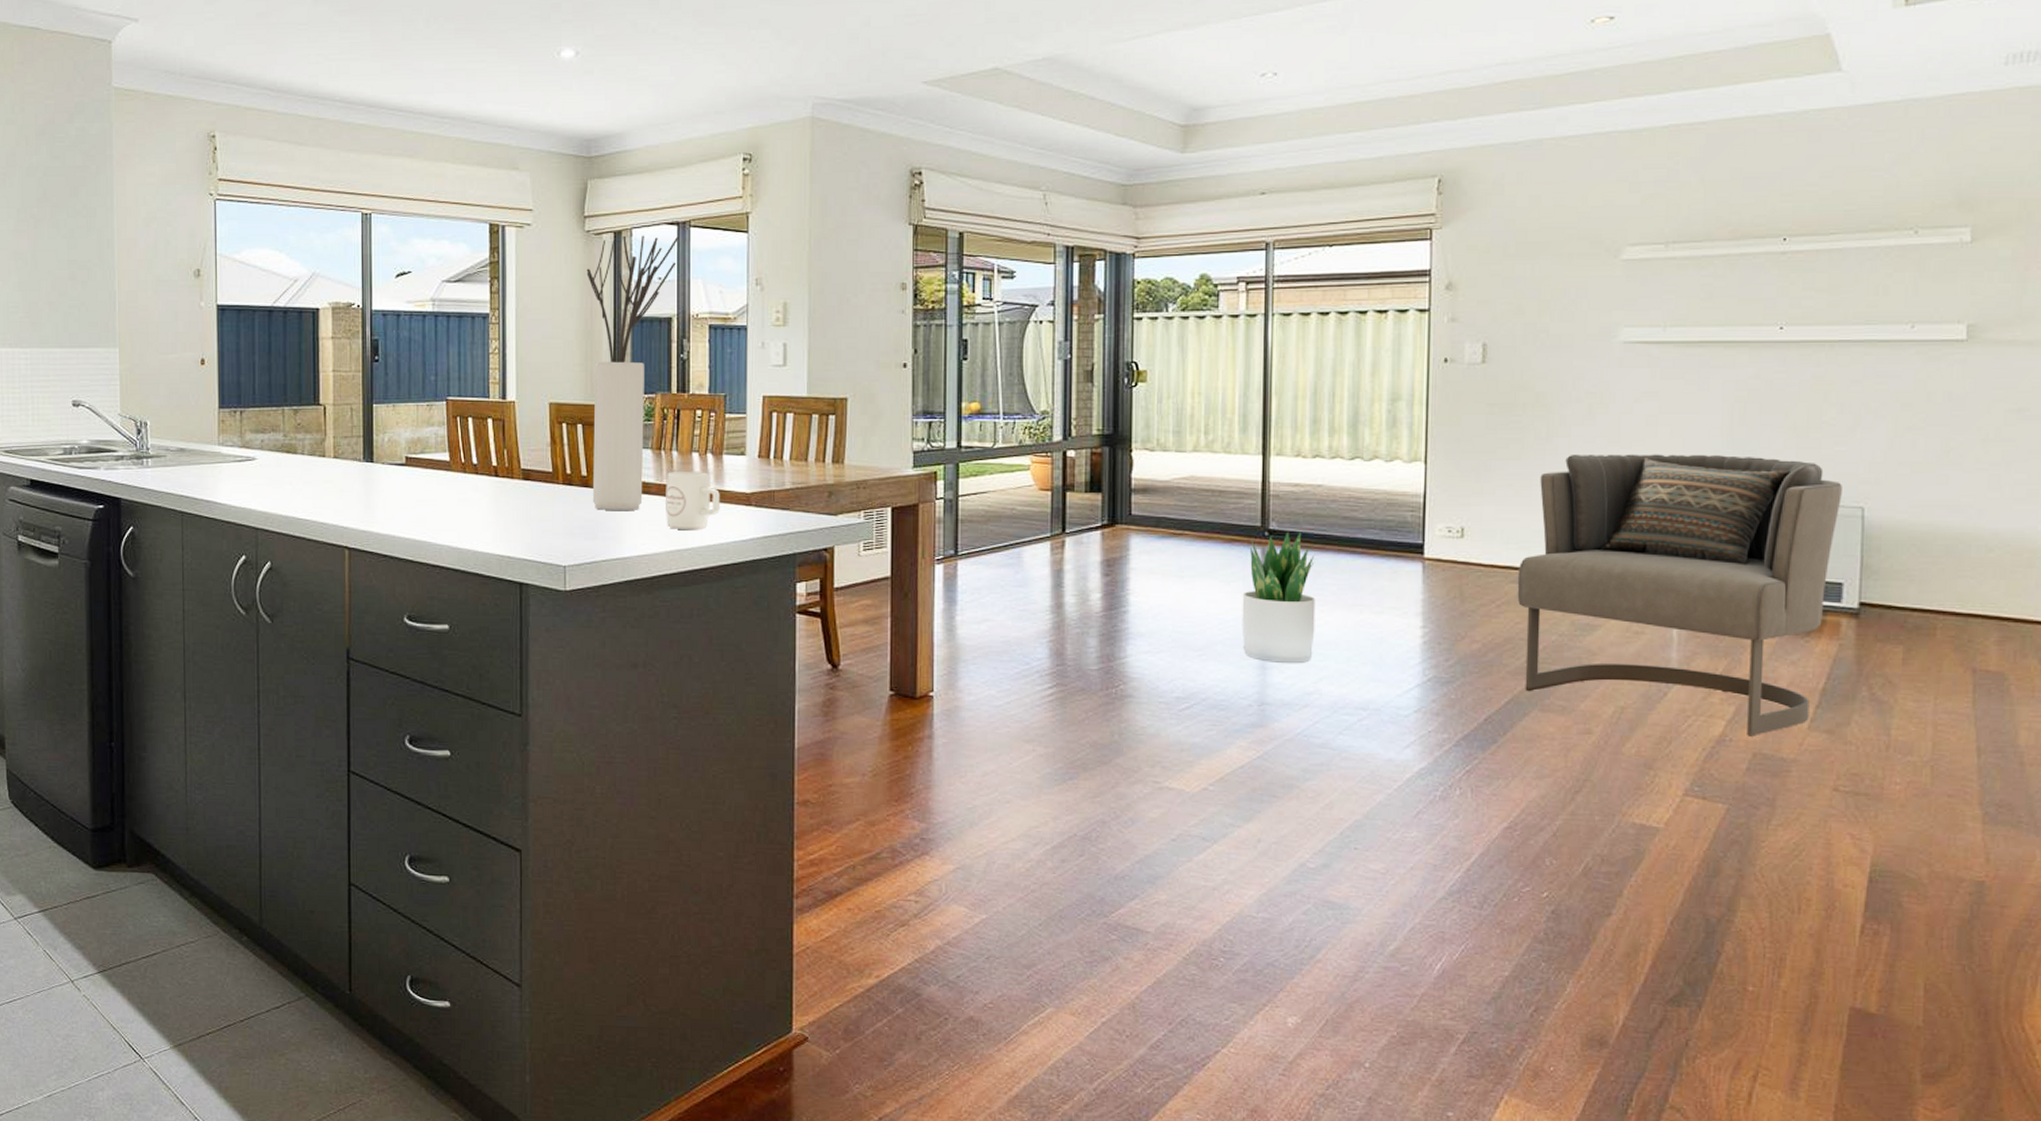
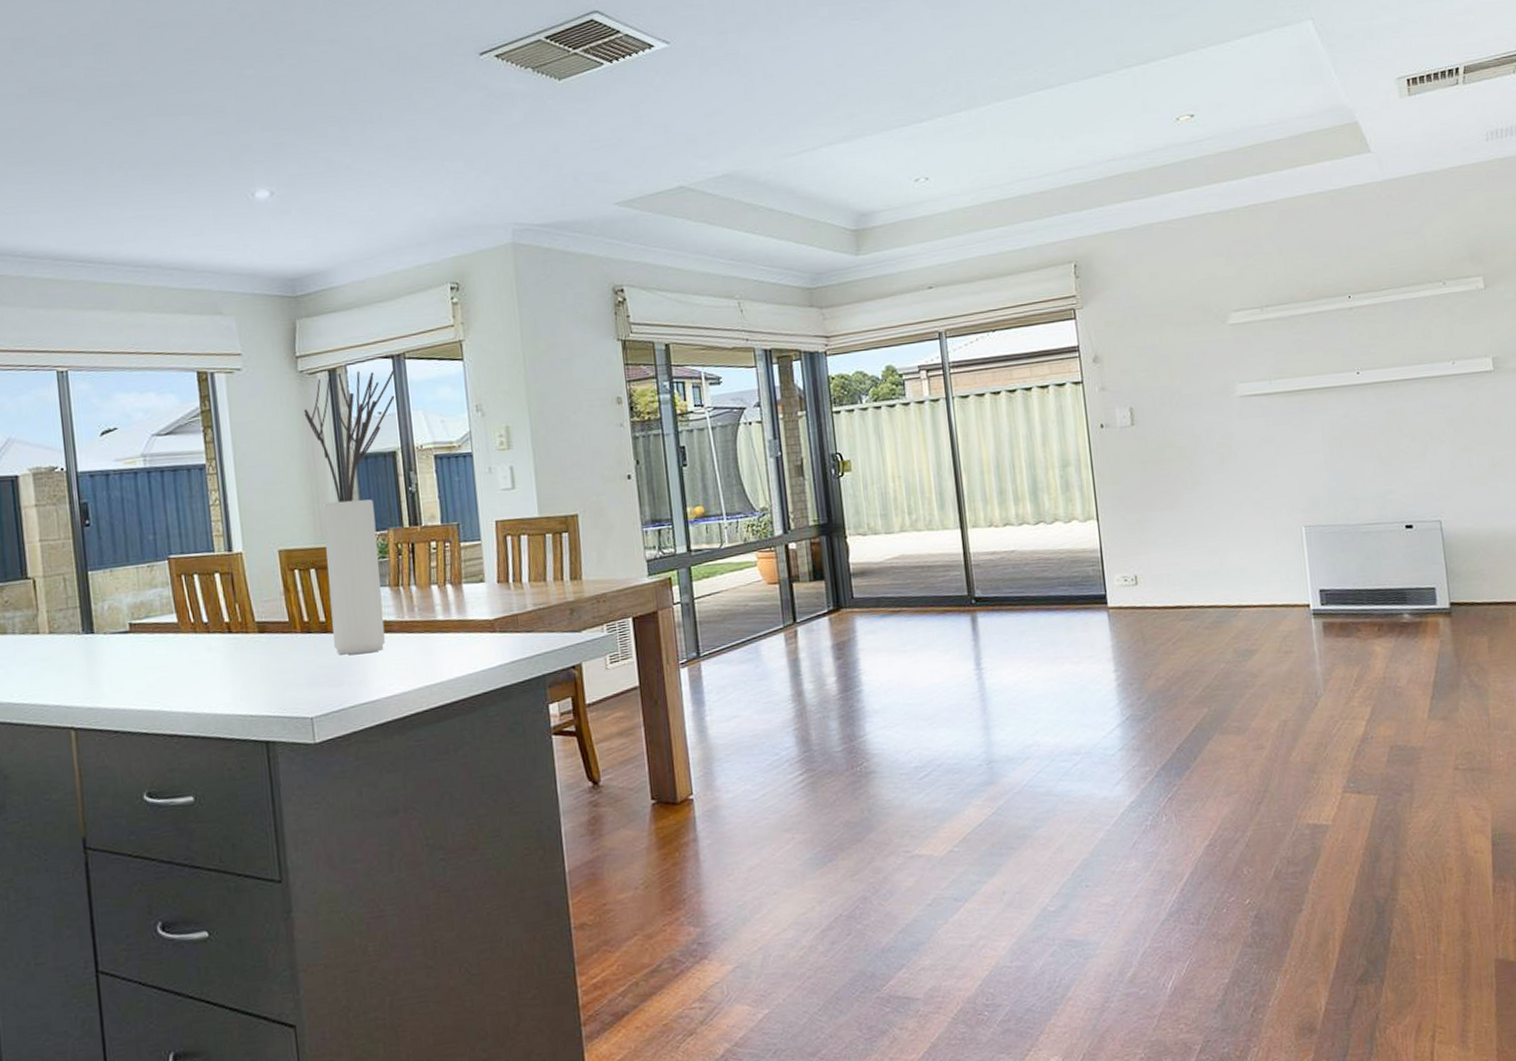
mug: present [666,472,720,530] -> none [407,603,465,666]
planter: present [1241,531,1316,664] -> none [960,596,1027,722]
armchair: present [1517,454,1842,737] -> none [1185,485,1427,732]

